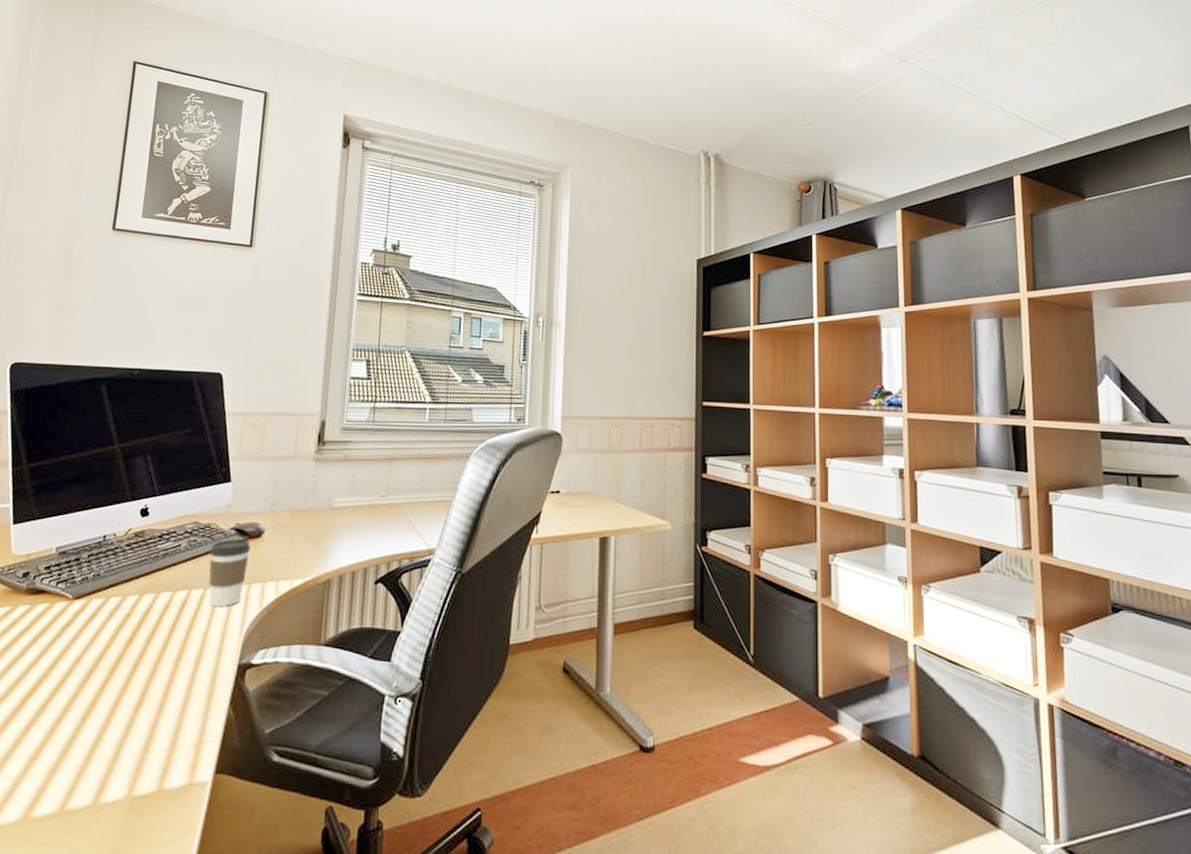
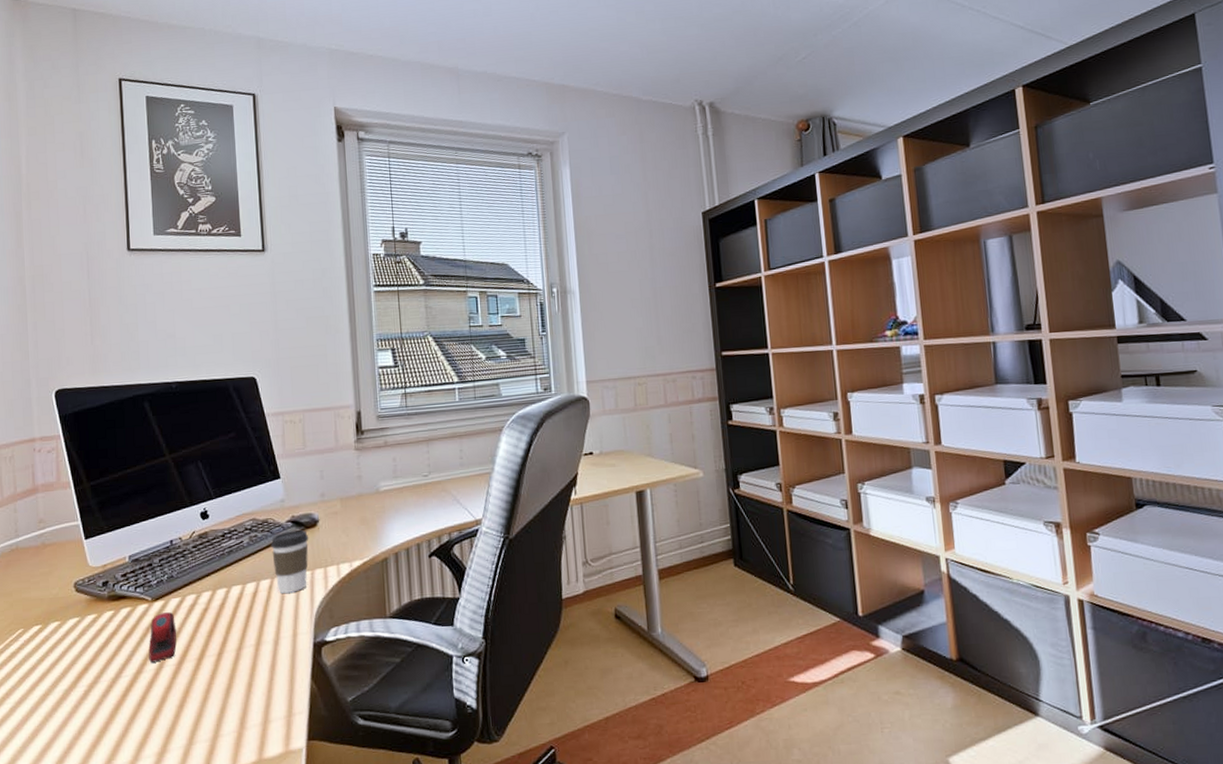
stapler: none [58,613,94,668] -> present [148,612,177,663]

